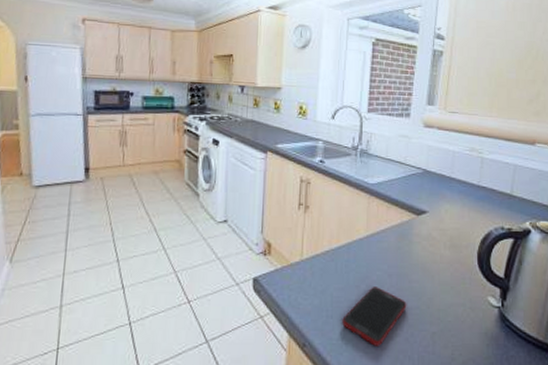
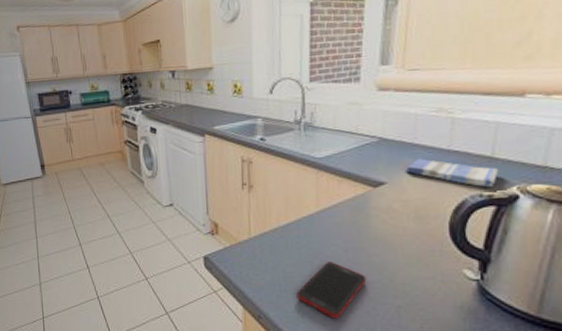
dish towel: none [443,191,516,222] -> present [405,158,499,188]

